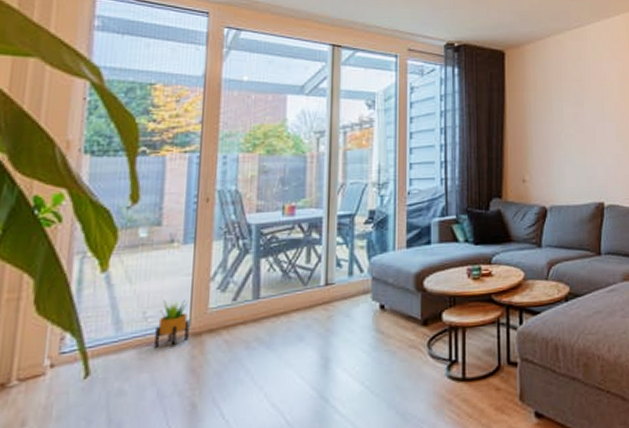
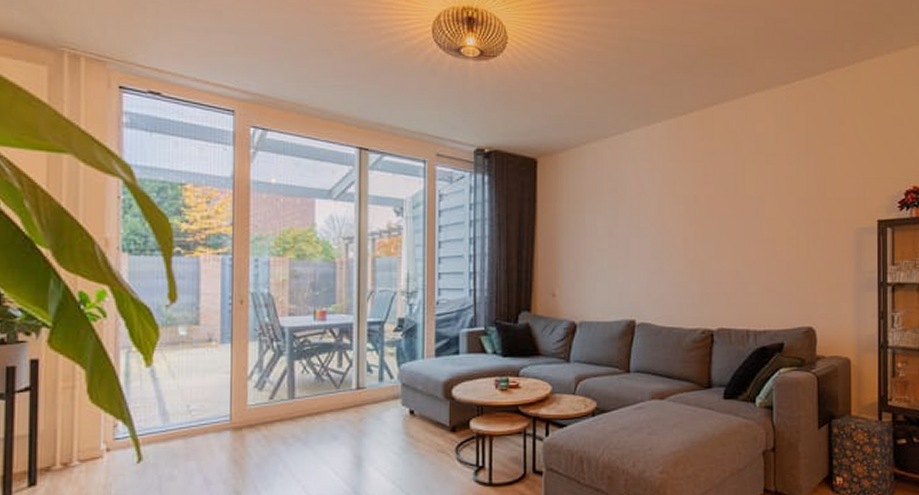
potted plant: present [154,300,189,348] -> none [199,395,230,439]

